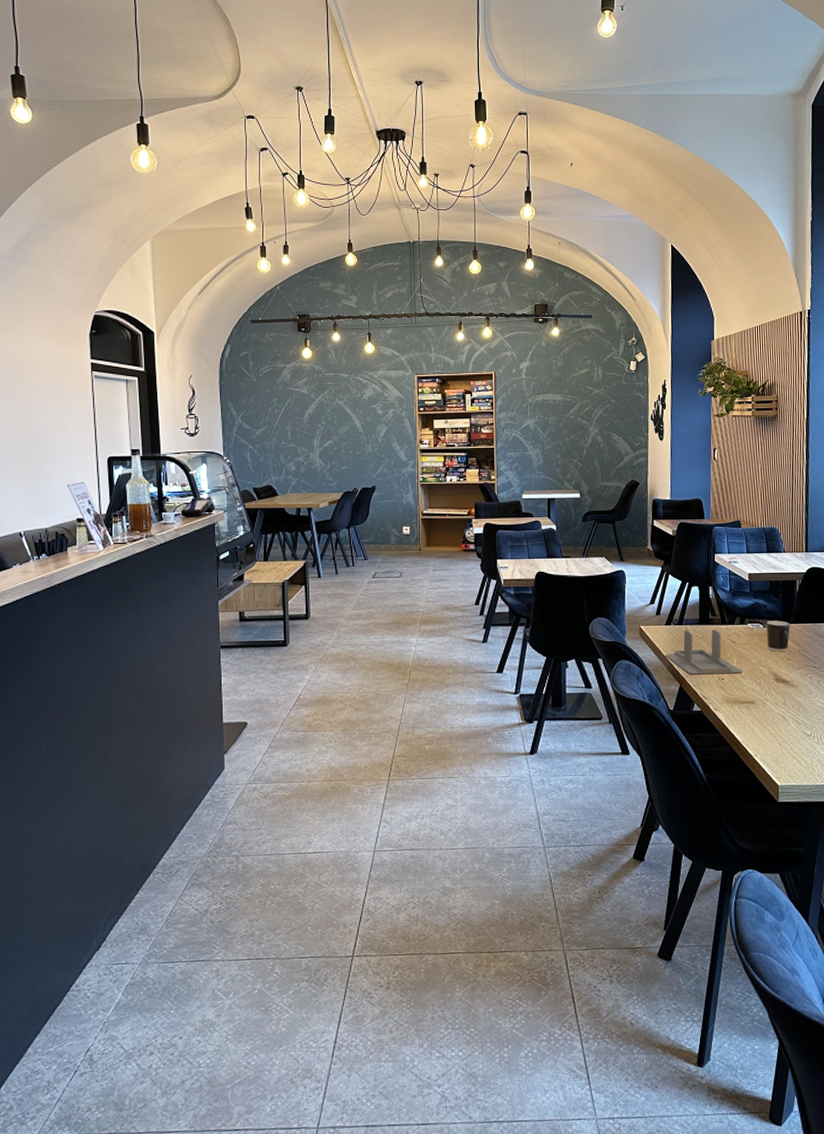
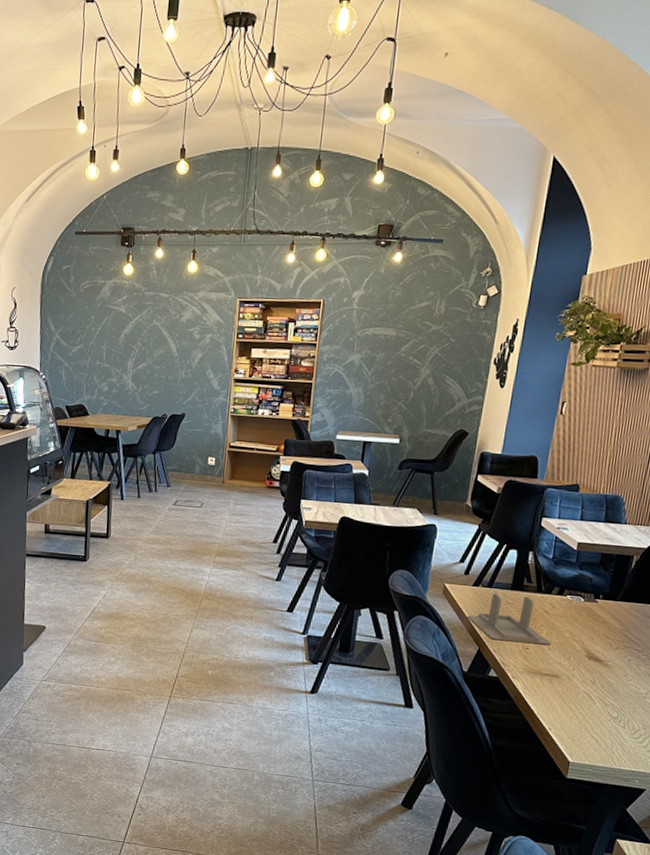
mug: present [766,621,791,651] -> none [585,595,617,629]

